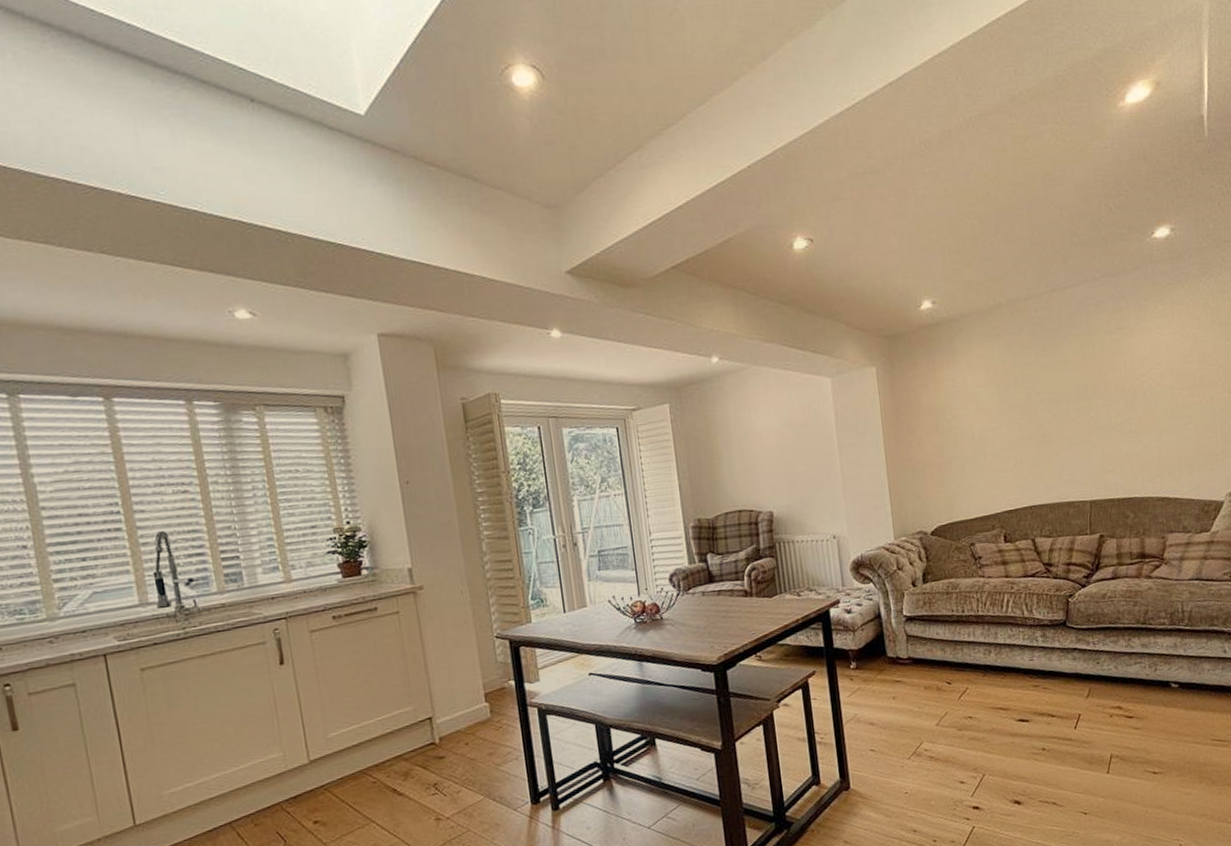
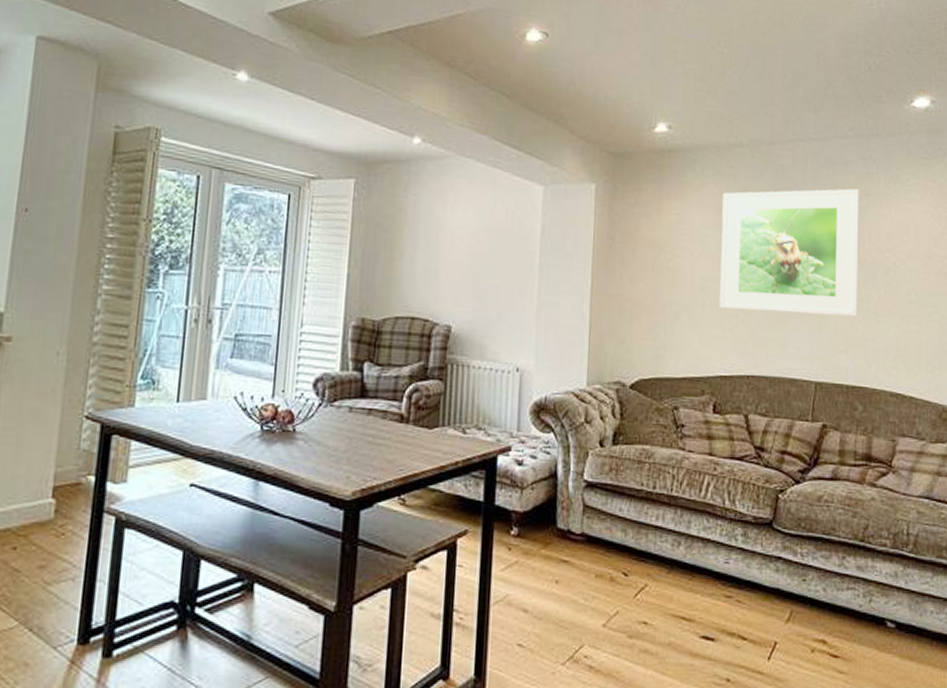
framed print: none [989,324,1122,454] -> present [720,188,859,317]

